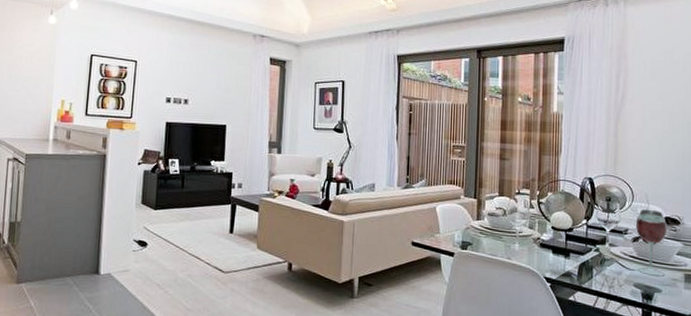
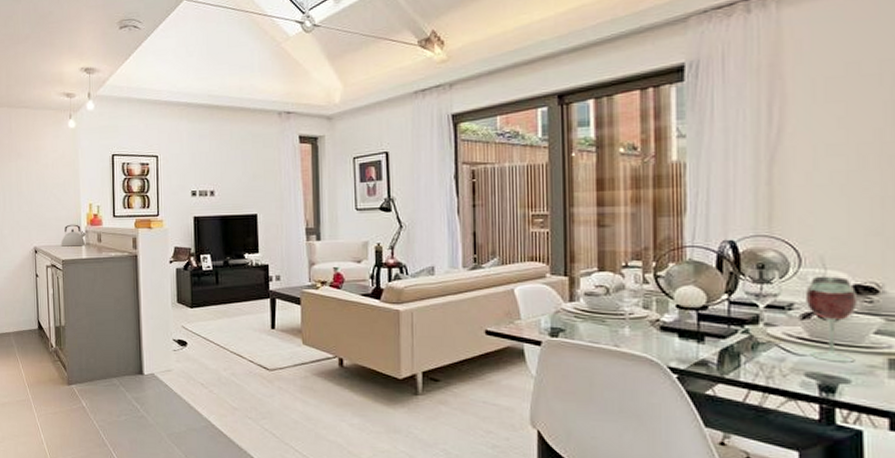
kettle: none [26,118,54,142] -> present [60,224,86,247]

